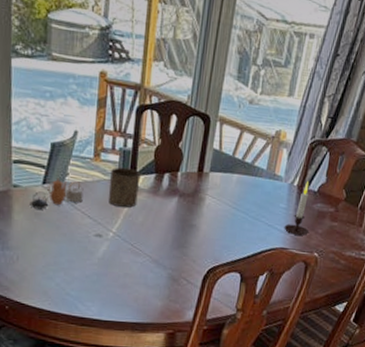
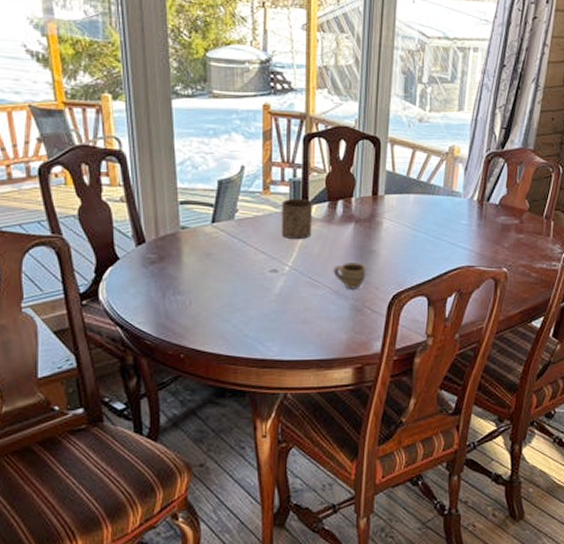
teapot: present [29,178,84,210] -> none [199,215,255,249]
cup: none [154,234,186,260] -> present [333,263,366,289]
candle: present [284,181,309,236] -> none [468,195,494,251]

